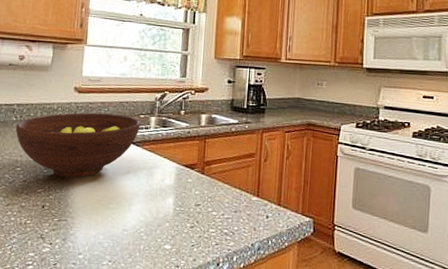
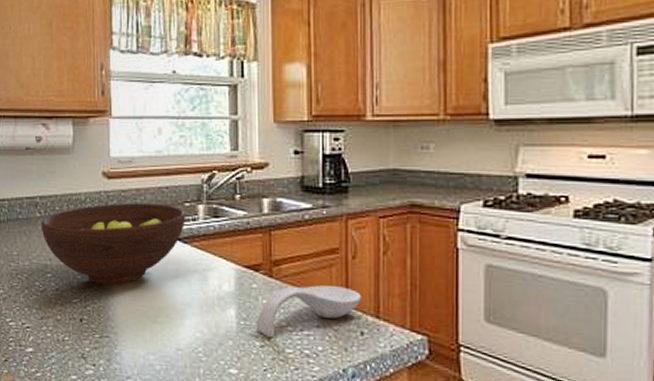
spoon rest: none [188,180,269,221] -> present [256,285,362,339]

